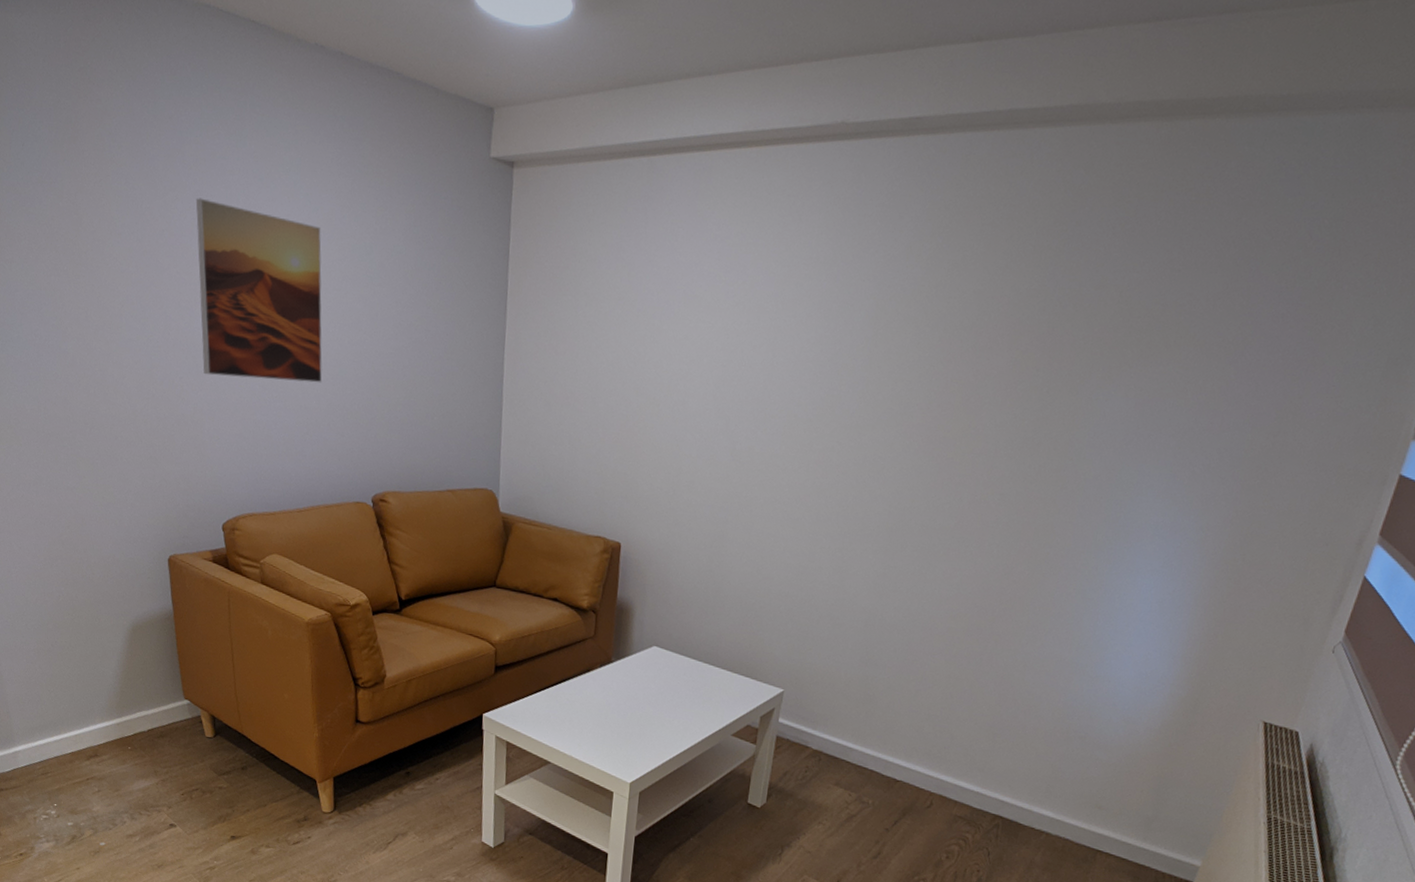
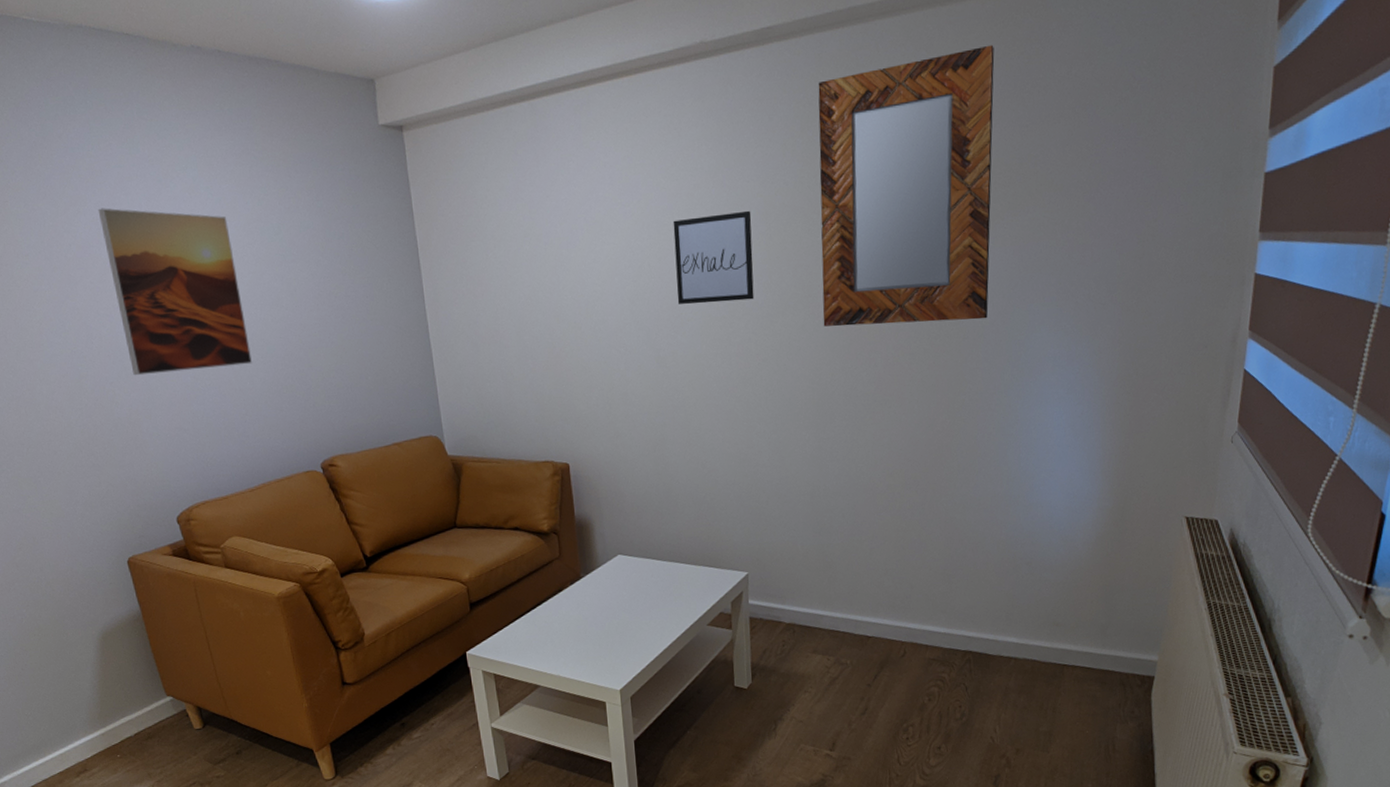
wall art: none [764,309,861,407] -> present [673,210,755,304]
home mirror: none [913,174,1161,472] -> present [818,44,995,327]

